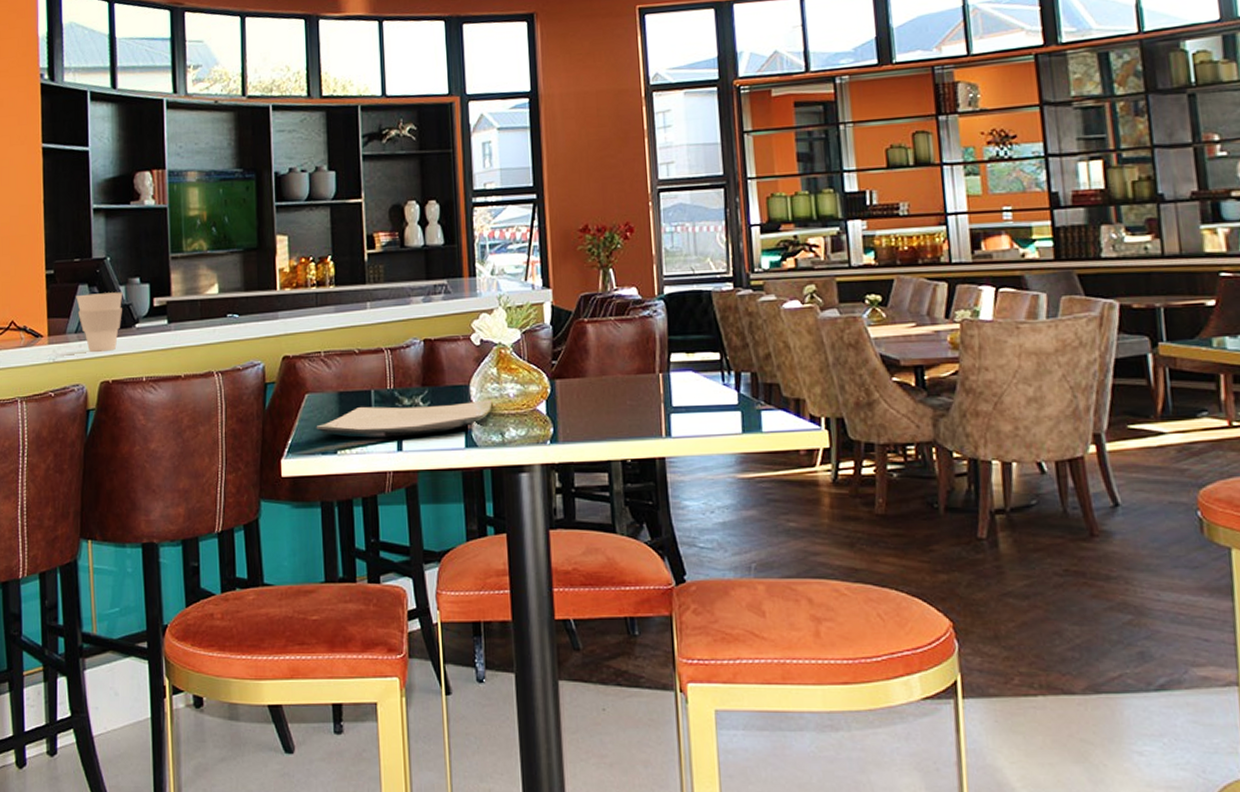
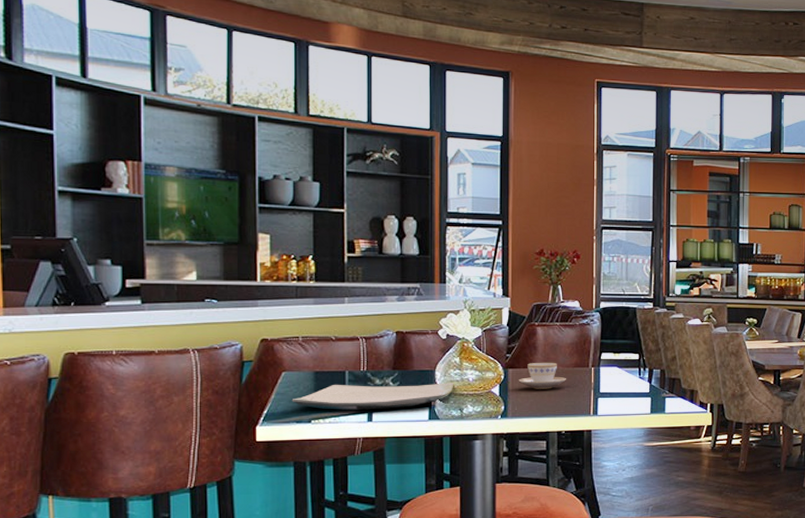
cup: present [76,292,123,353] -> none [37,271,92,326]
teacup: none [568,368,628,405] -> present [518,362,566,389]

